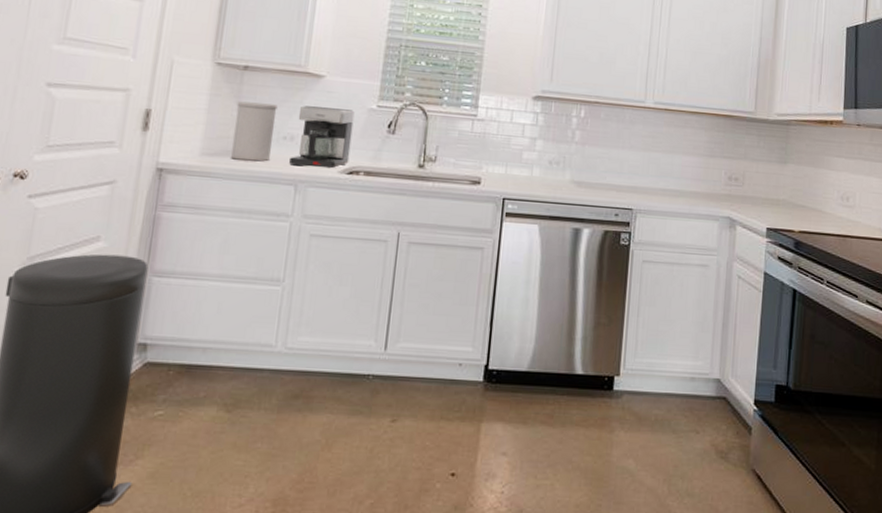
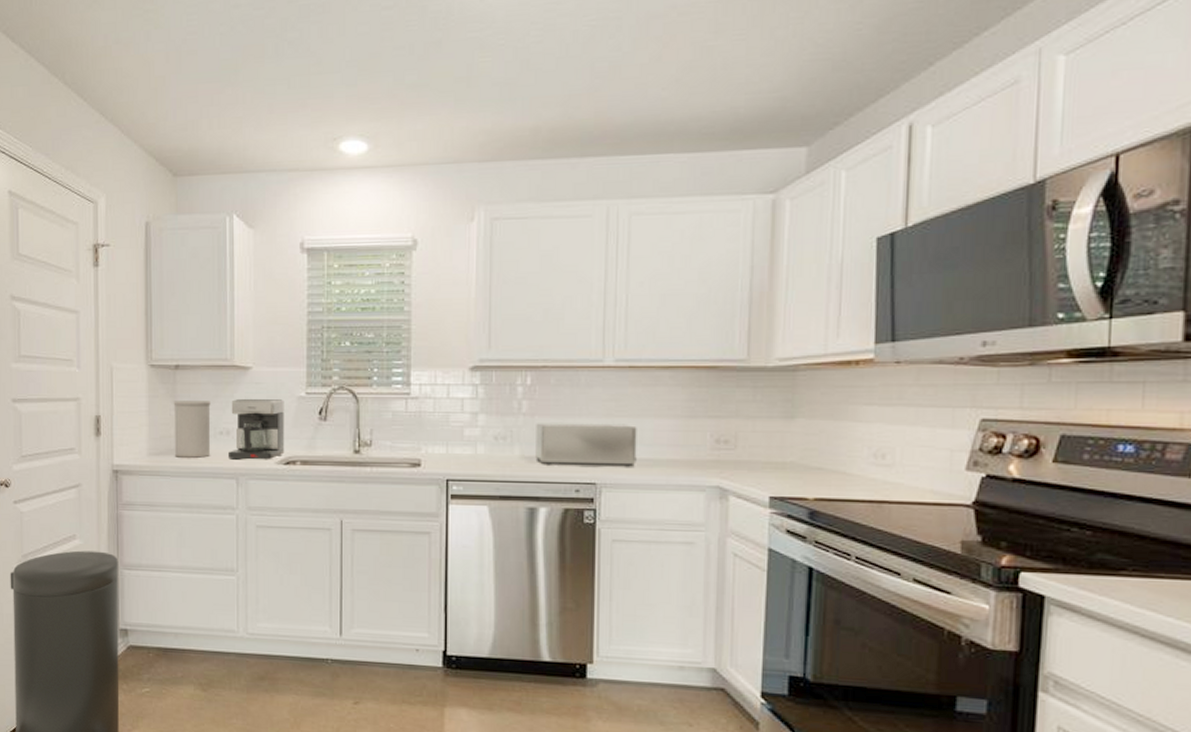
toaster: none [583,152,669,196] -> present [535,423,637,467]

